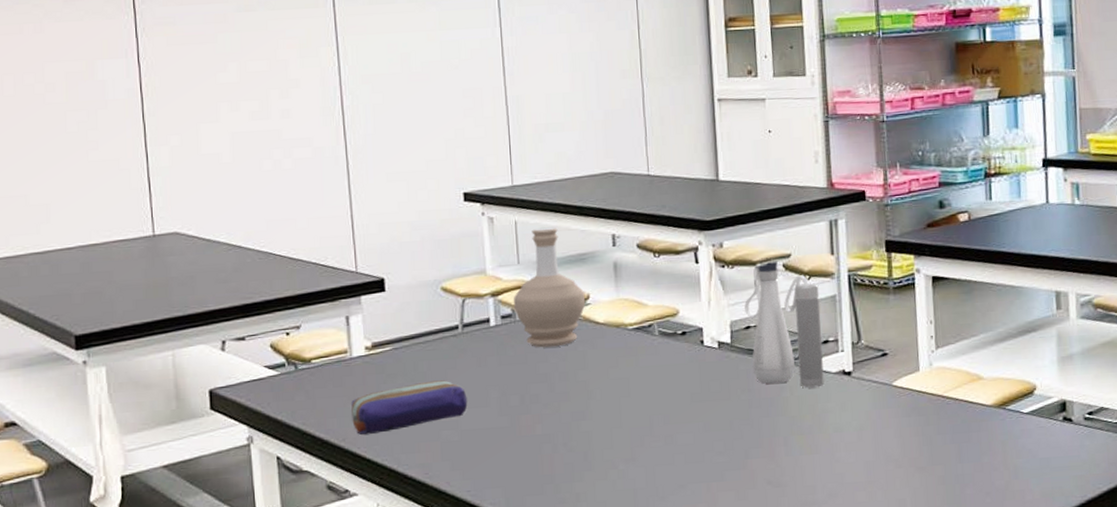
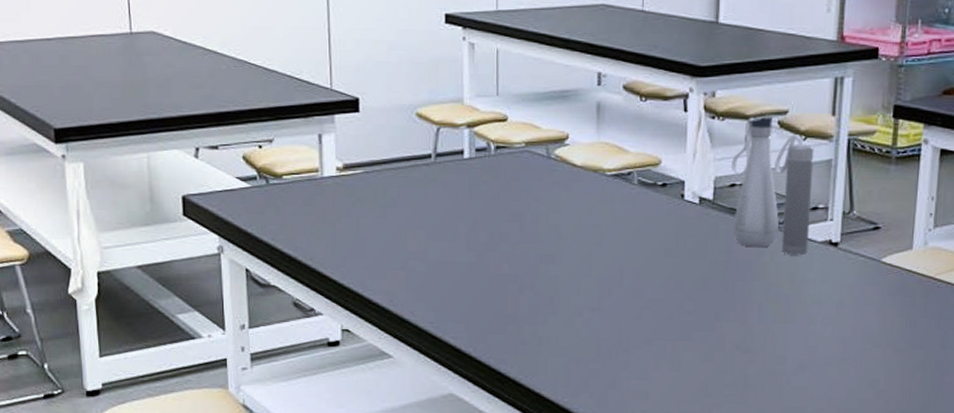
pencil case: present [351,380,468,436] -> none [320,209,436,257]
bottle: present [513,227,586,348] -> none [489,58,565,186]

